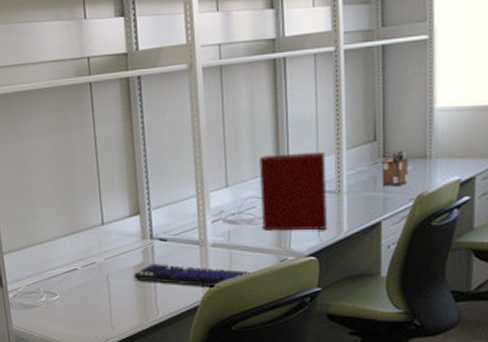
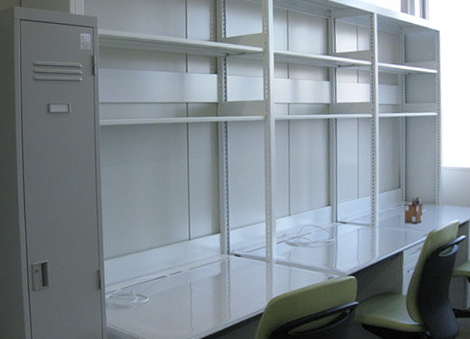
keyboard: present [133,264,251,288] -> none [212,275,306,298]
binder: present [259,151,328,231] -> none [314,192,365,255]

